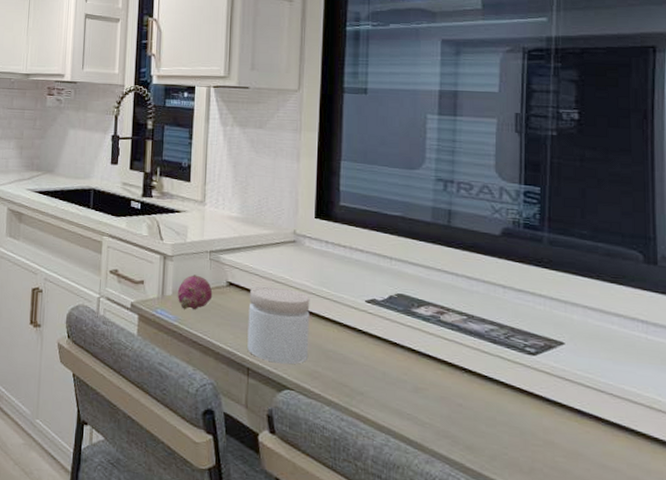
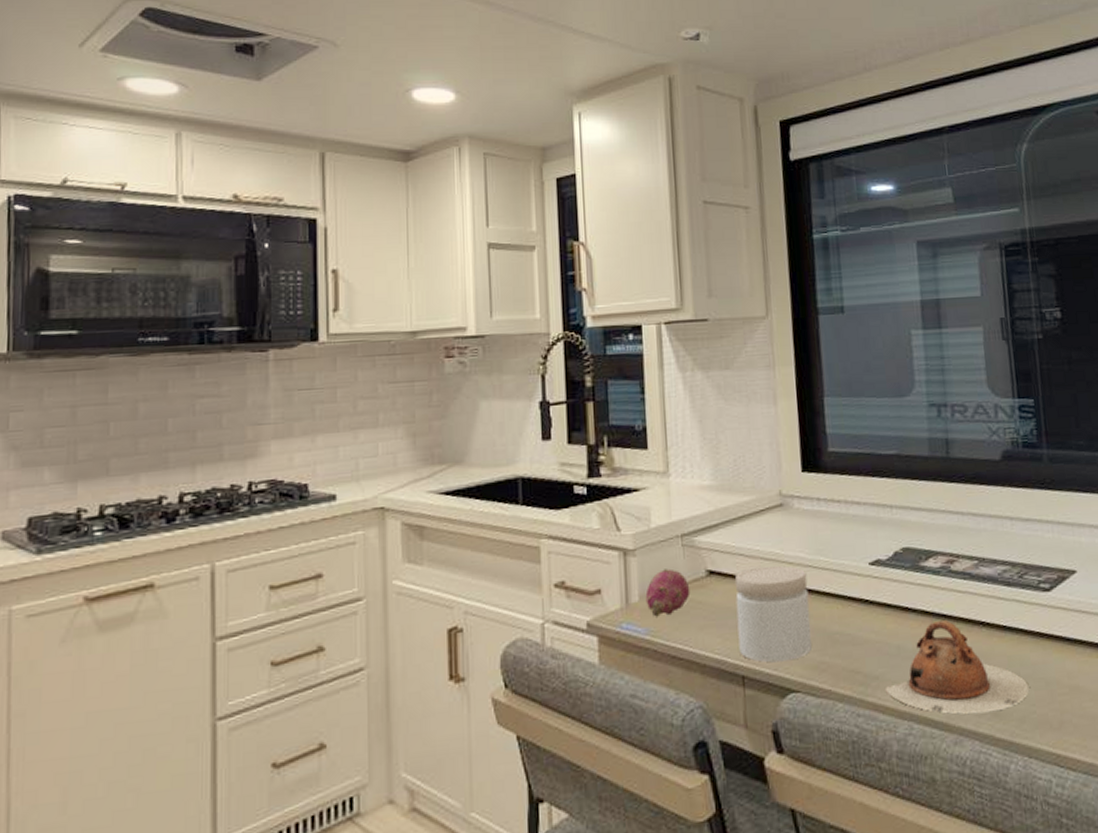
teapot: none [367,358,504,445] -> present [884,619,1030,714]

